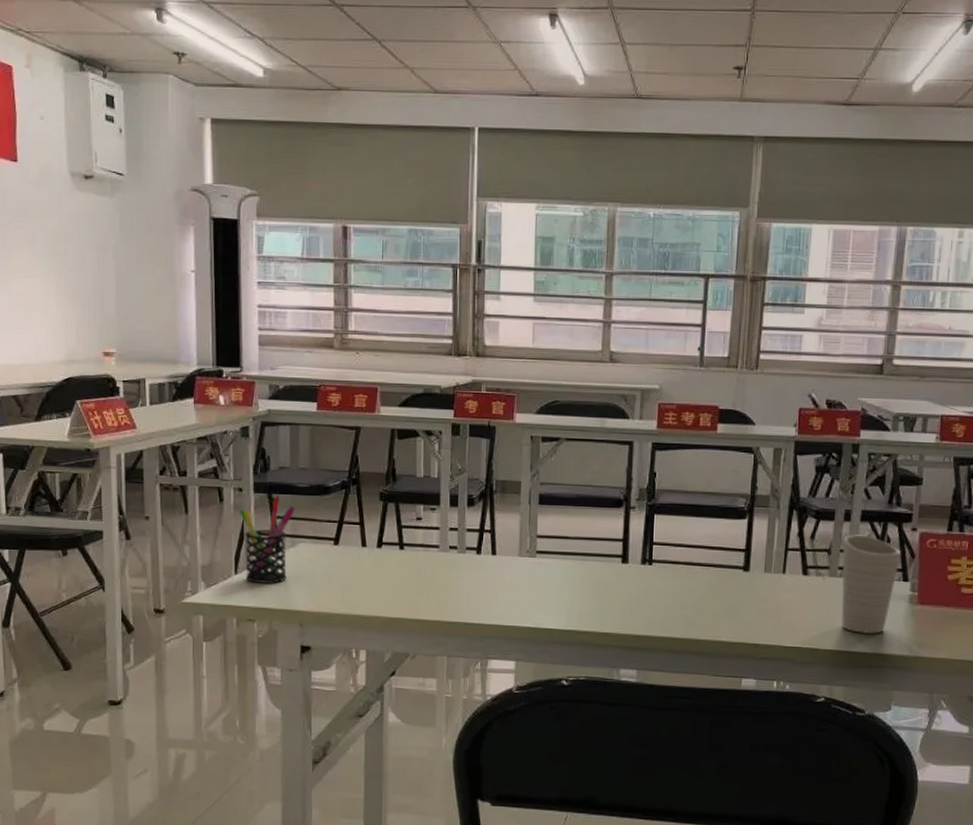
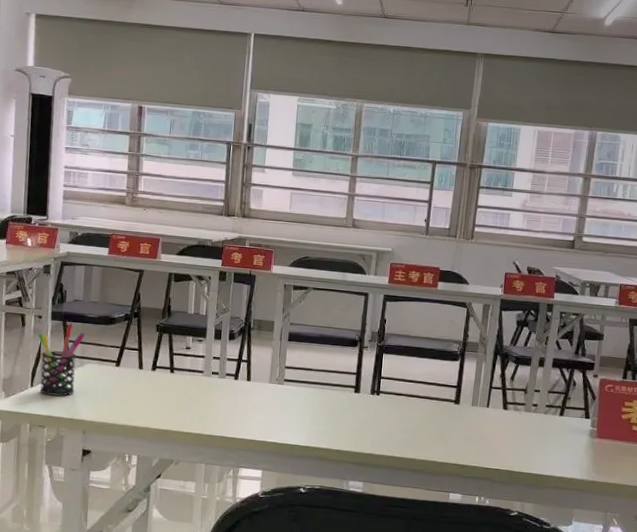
cup: present [841,534,902,634] -> none [533,378,585,461]

